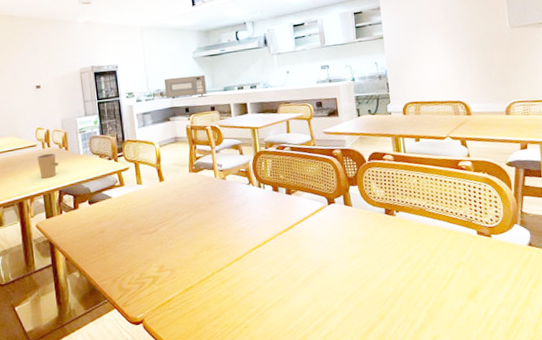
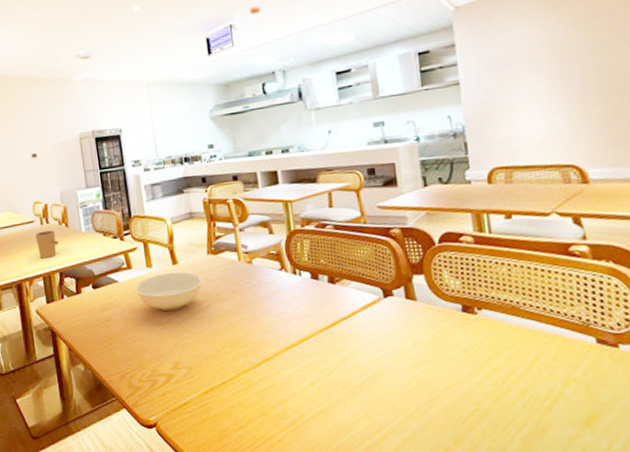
bowl: none [127,187,185,222] -> present [135,271,203,312]
microwave: present [163,74,207,99] -> none [175,137,228,167]

